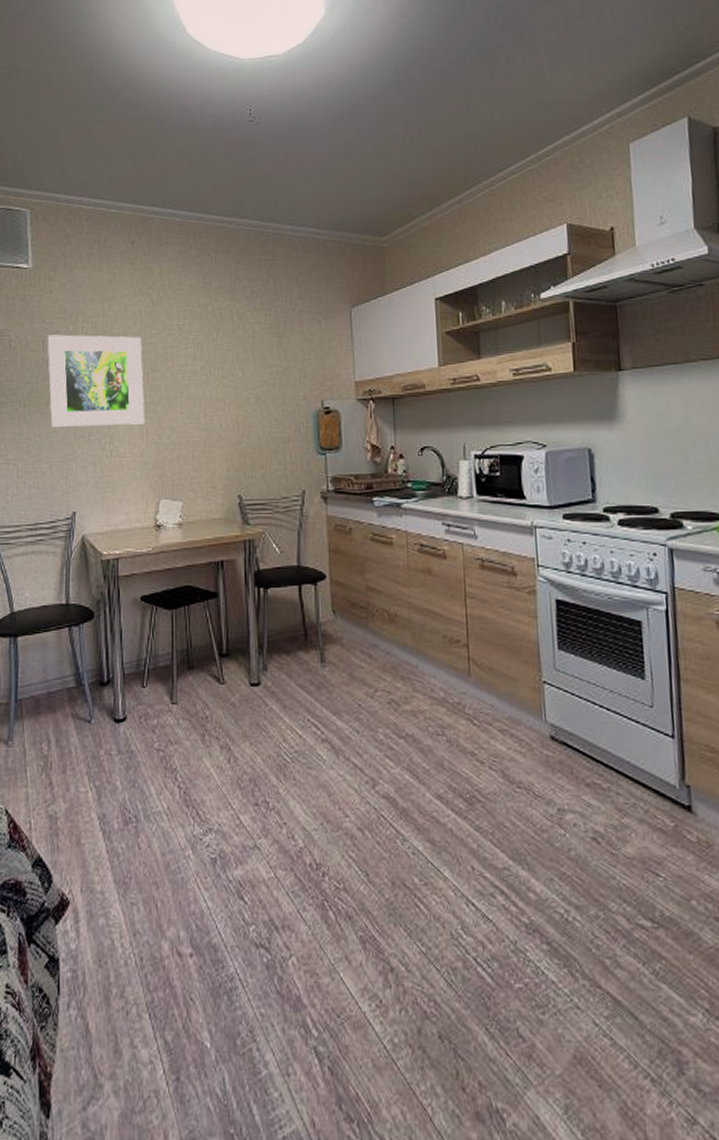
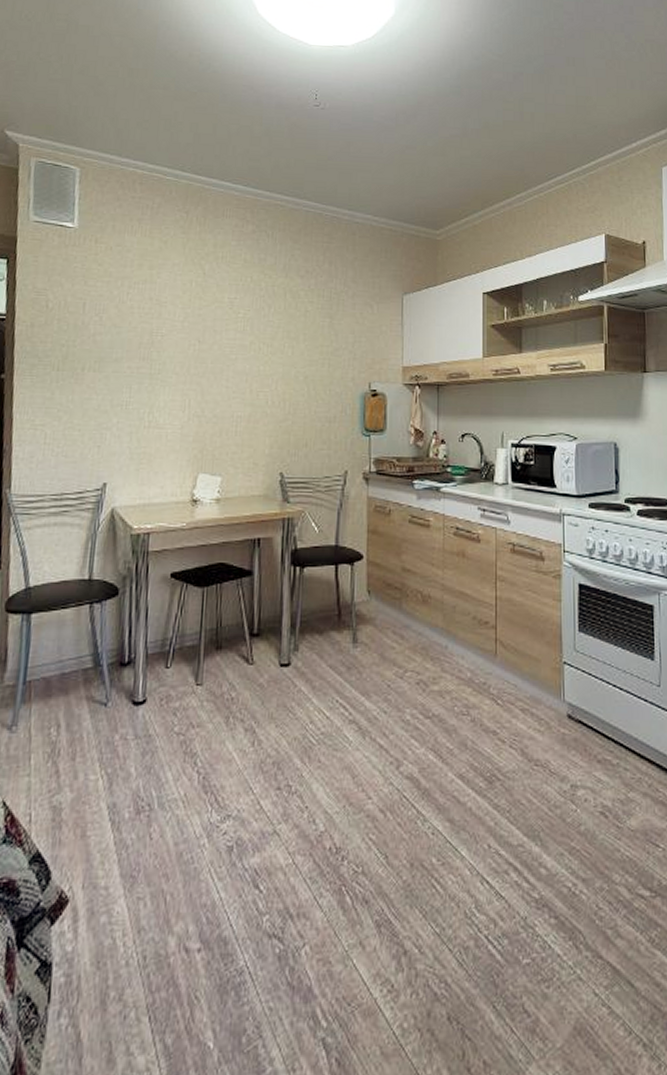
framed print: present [47,334,145,427] -> none [86,298,191,396]

